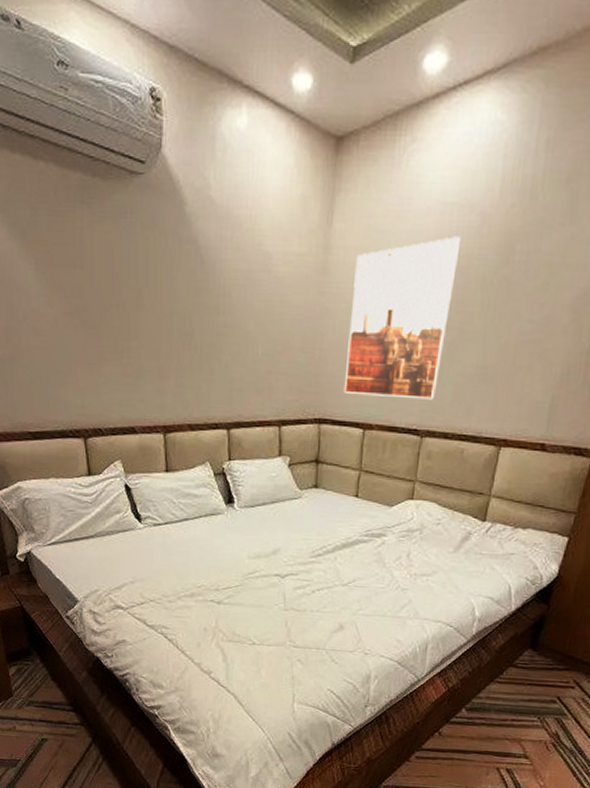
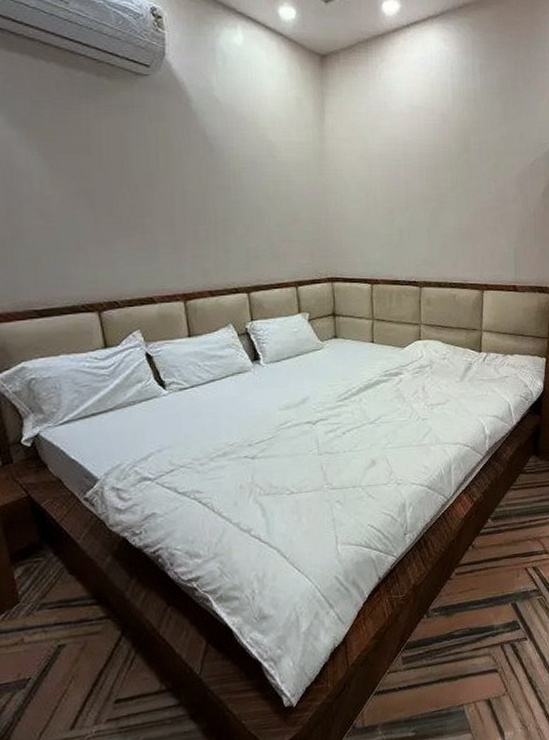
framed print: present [343,236,462,400] -> none [347,131,430,257]

